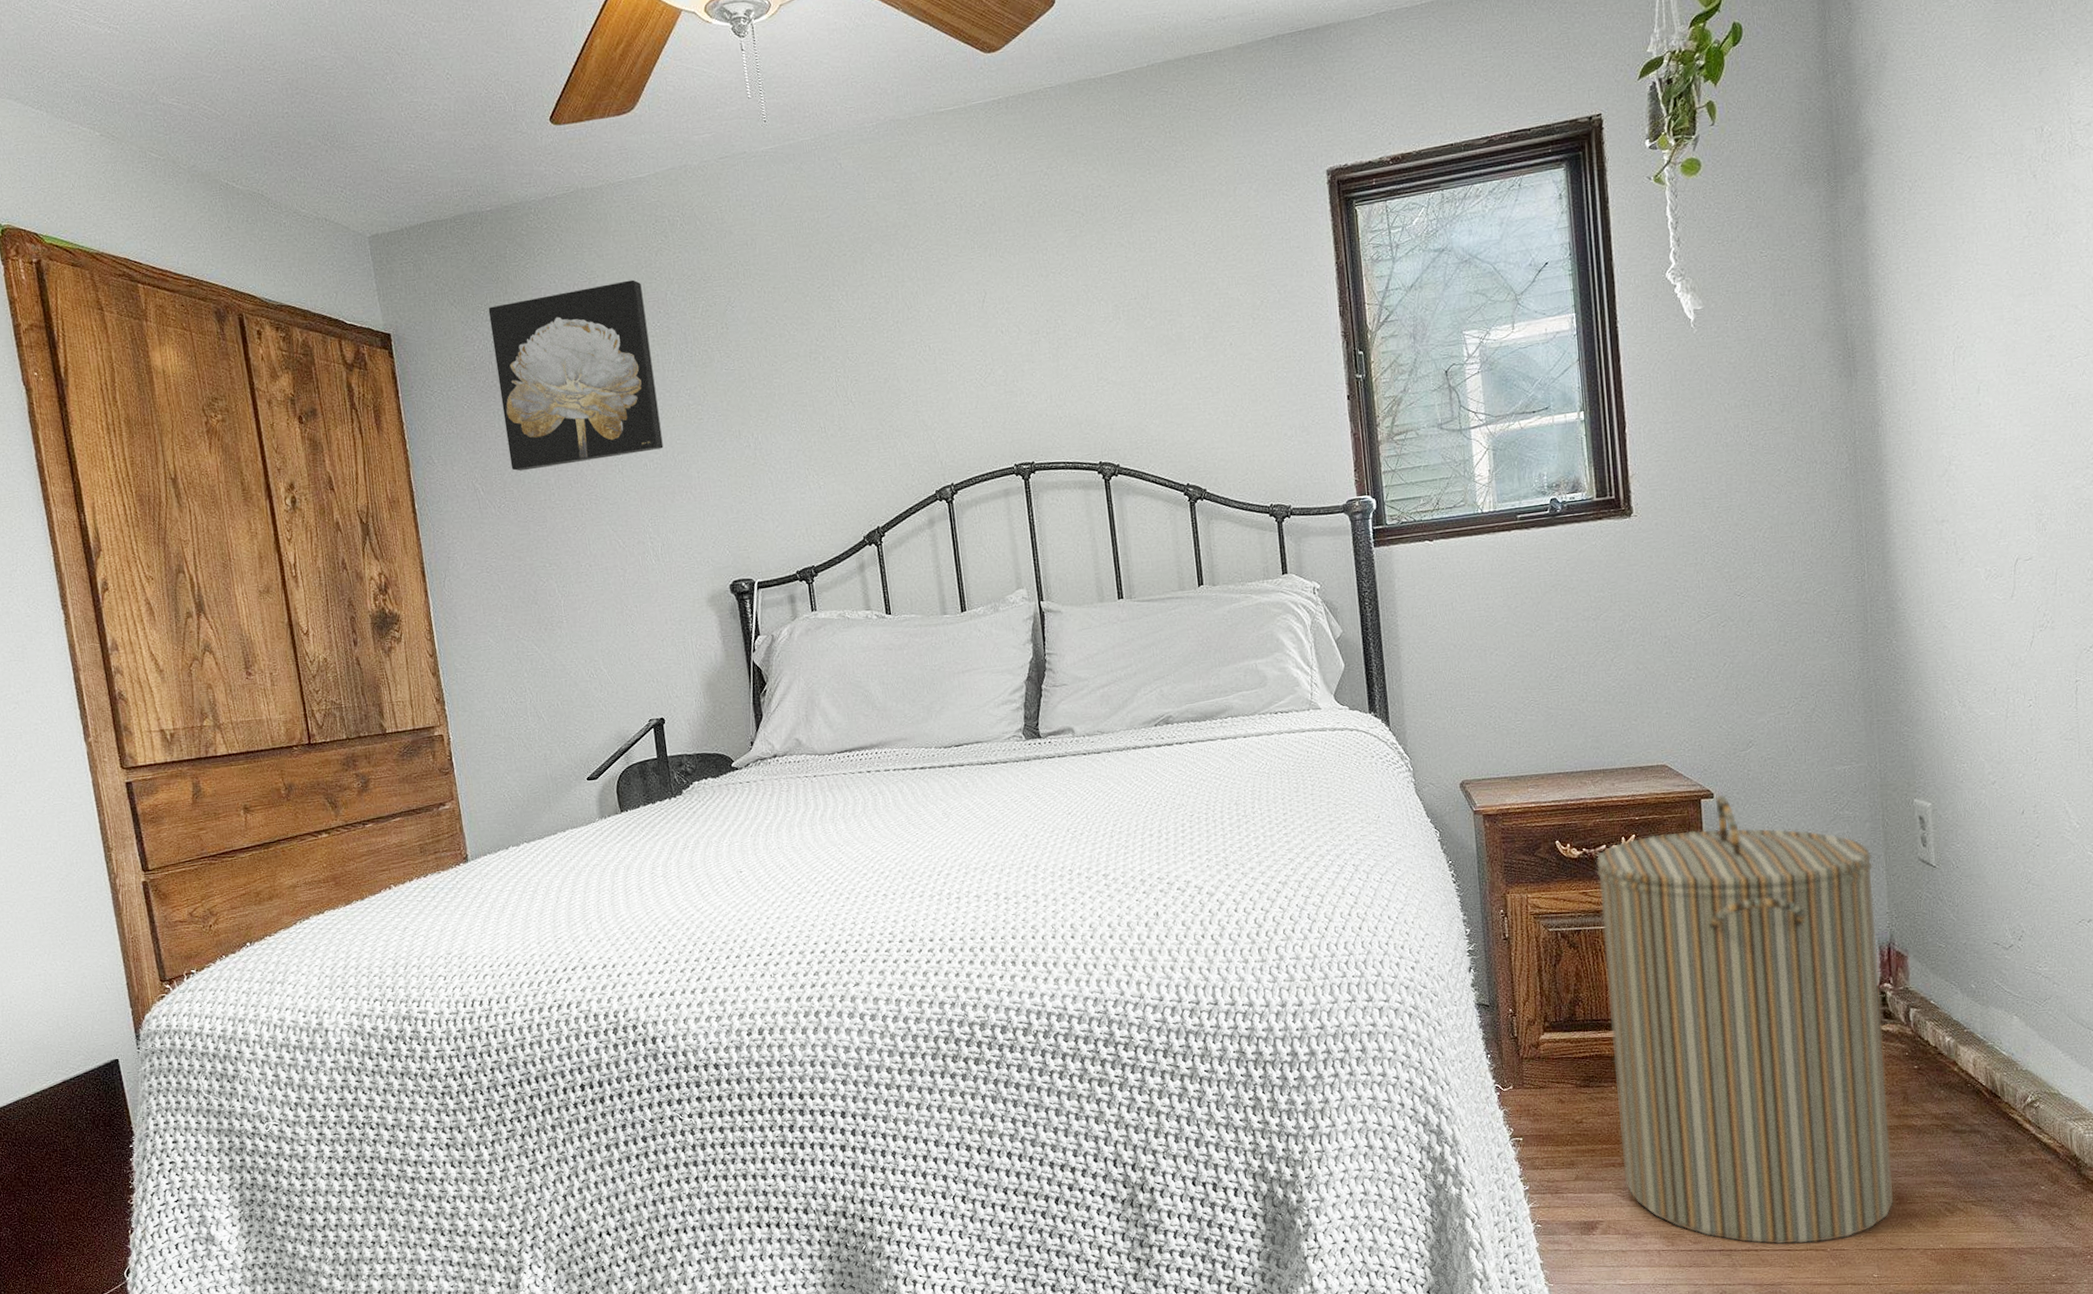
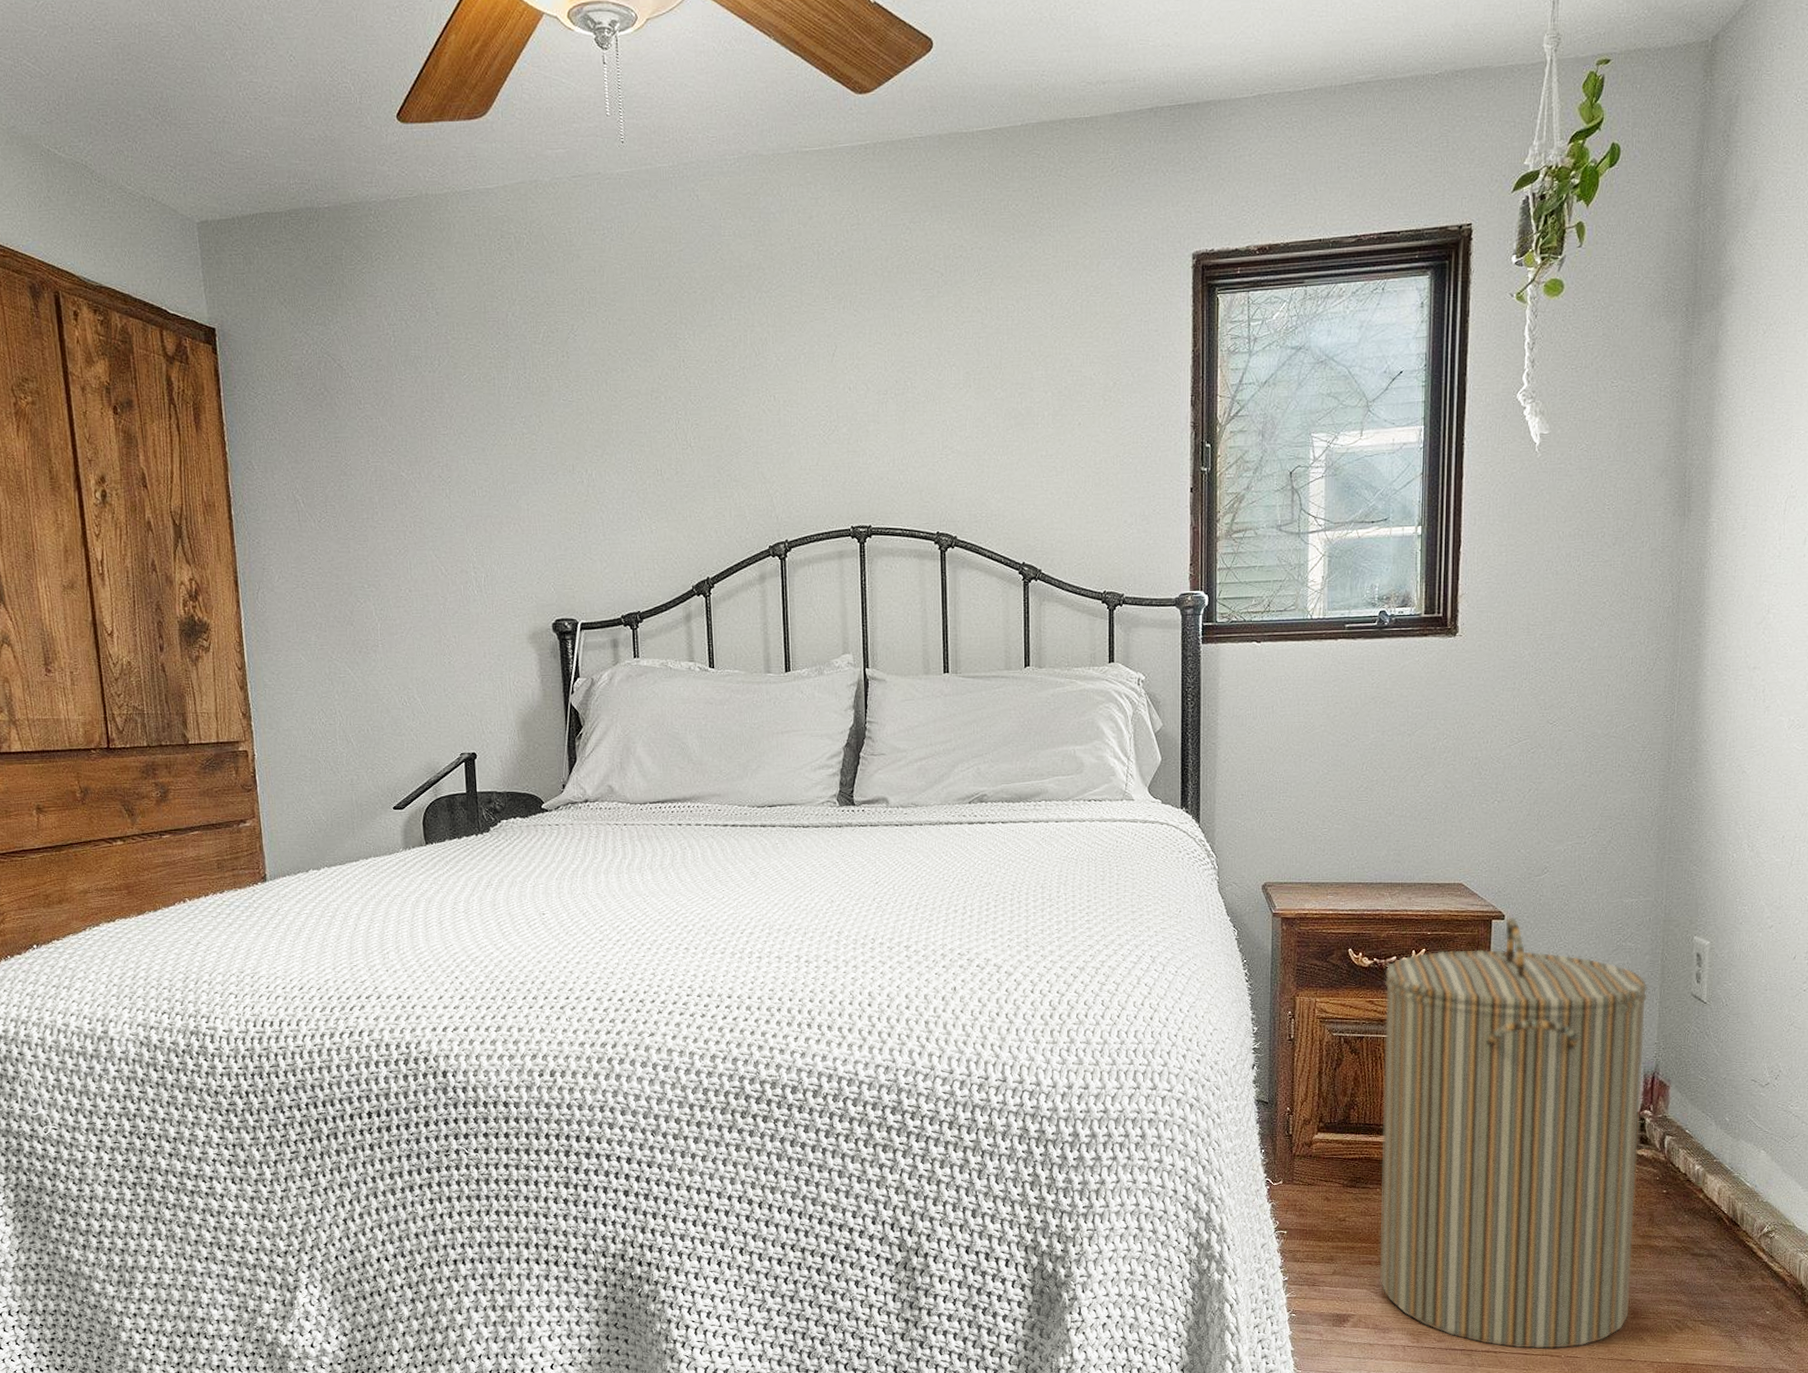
wall art: present [488,279,664,472] -> none [320,296,494,486]

